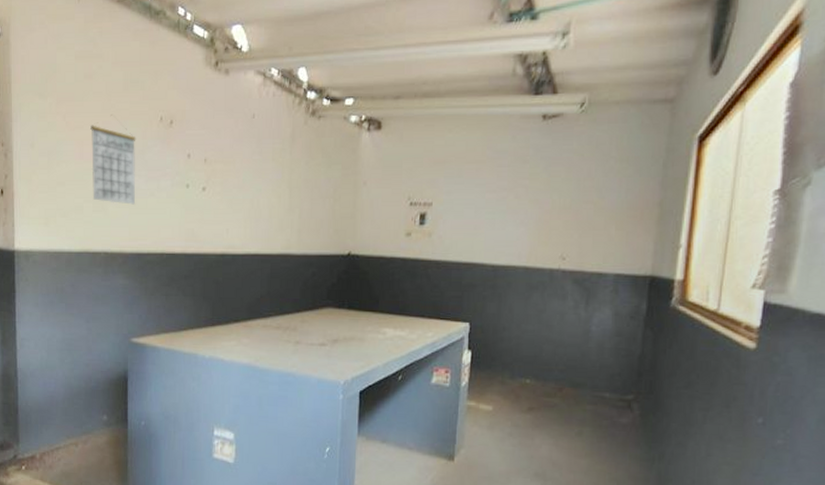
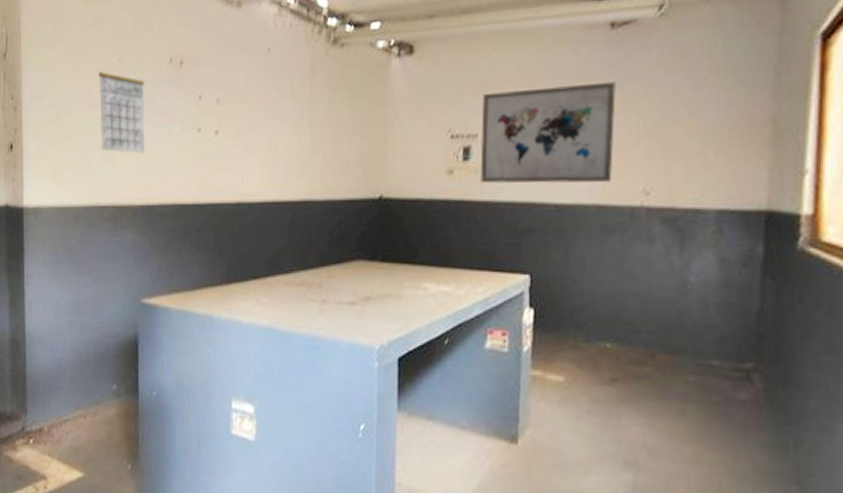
wall art: none [433,165,544,249] -> present [480,81,616,184]

